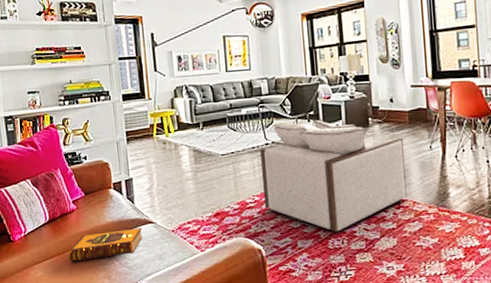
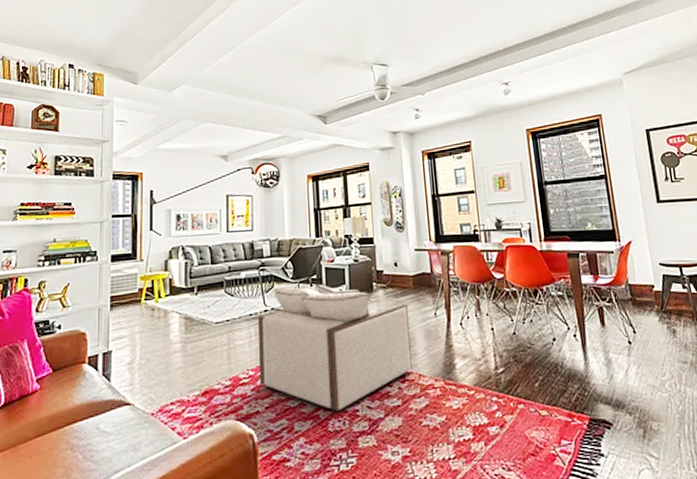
hardback book: present [68,228,143,262] -> none [21,411,117,457]

